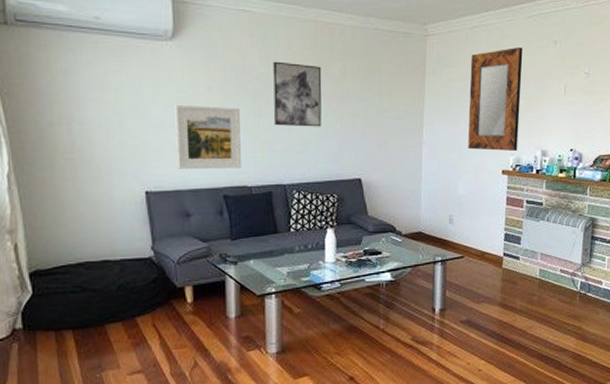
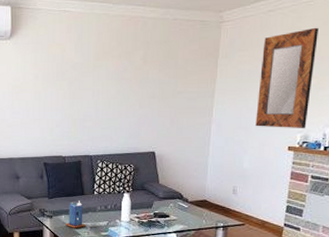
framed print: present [175,104,241,169] -> none [11,90,58,141]
candle: none [255,240,282,275] -> present [65,200,86,228]
wall art: present [273,61,322,127] -> none [84,52,126,108]

